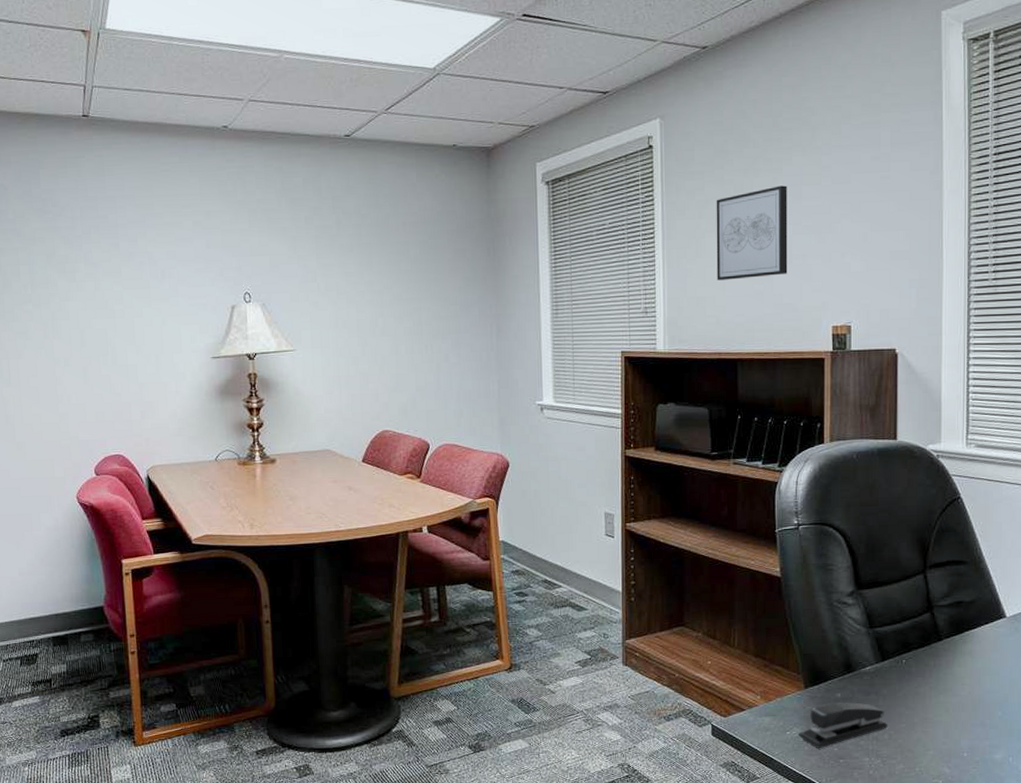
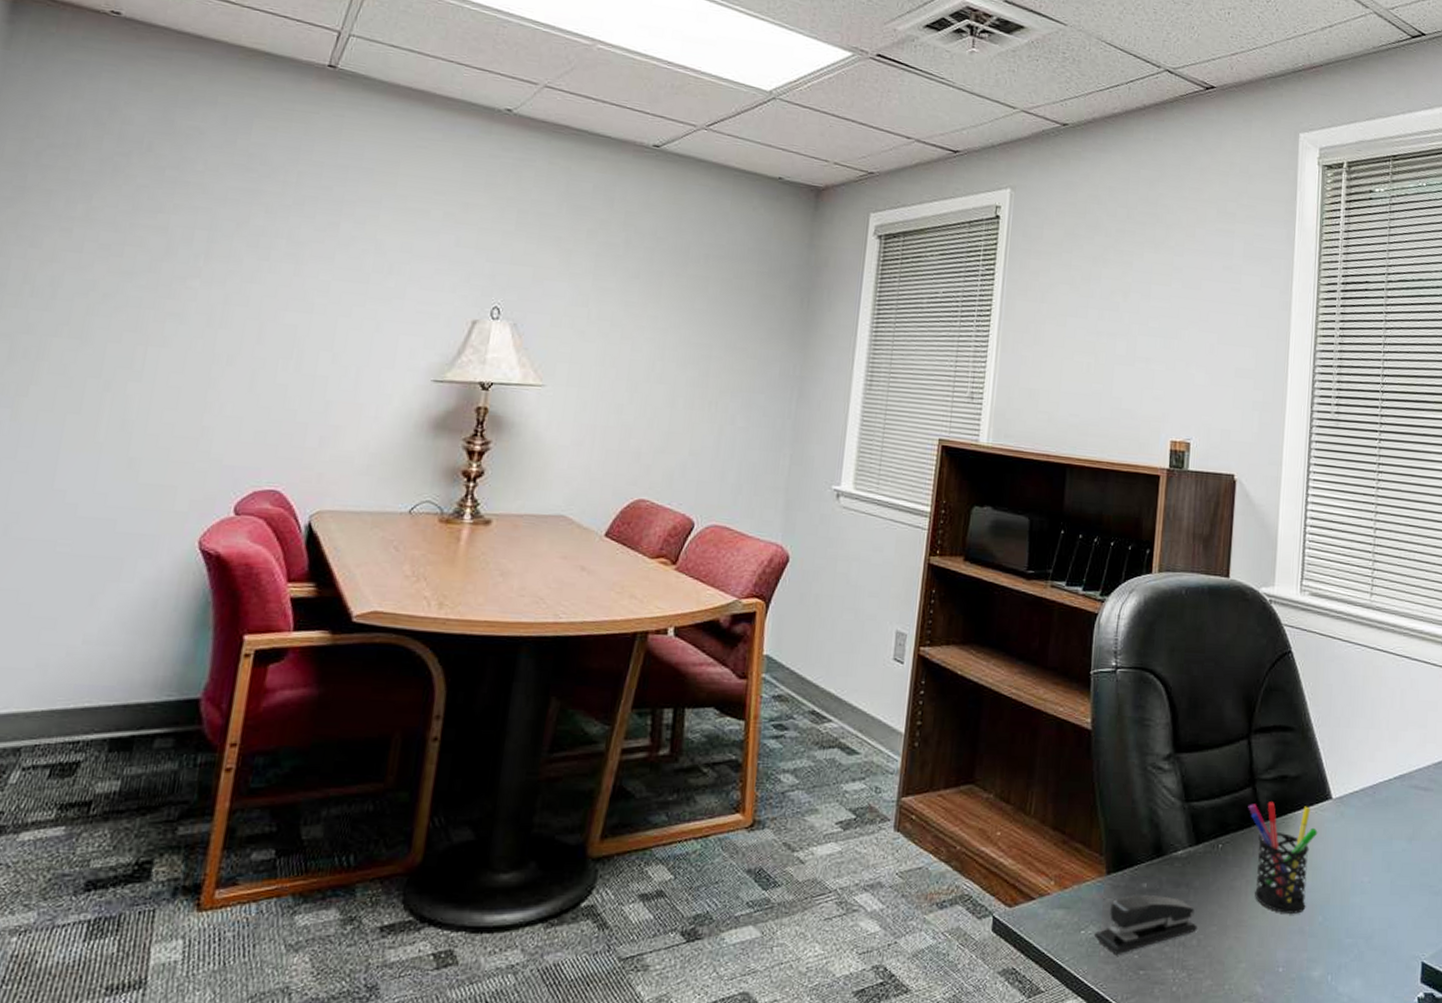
wall art: present [716,185,788,280] -> none [1053,280,1137,377]
pen holder: none [927,623,994,711] -> present [1248,802,1318,914]

